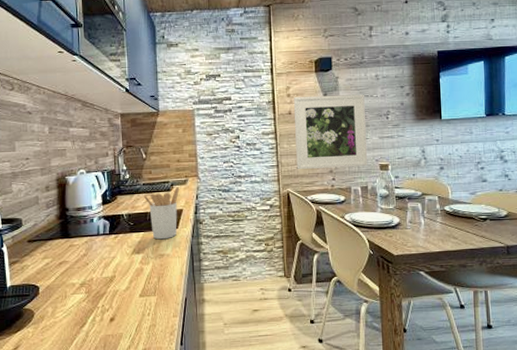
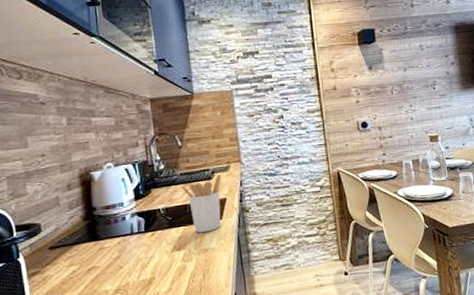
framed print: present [293,94,368,170] -> none [337,65,418,147]

